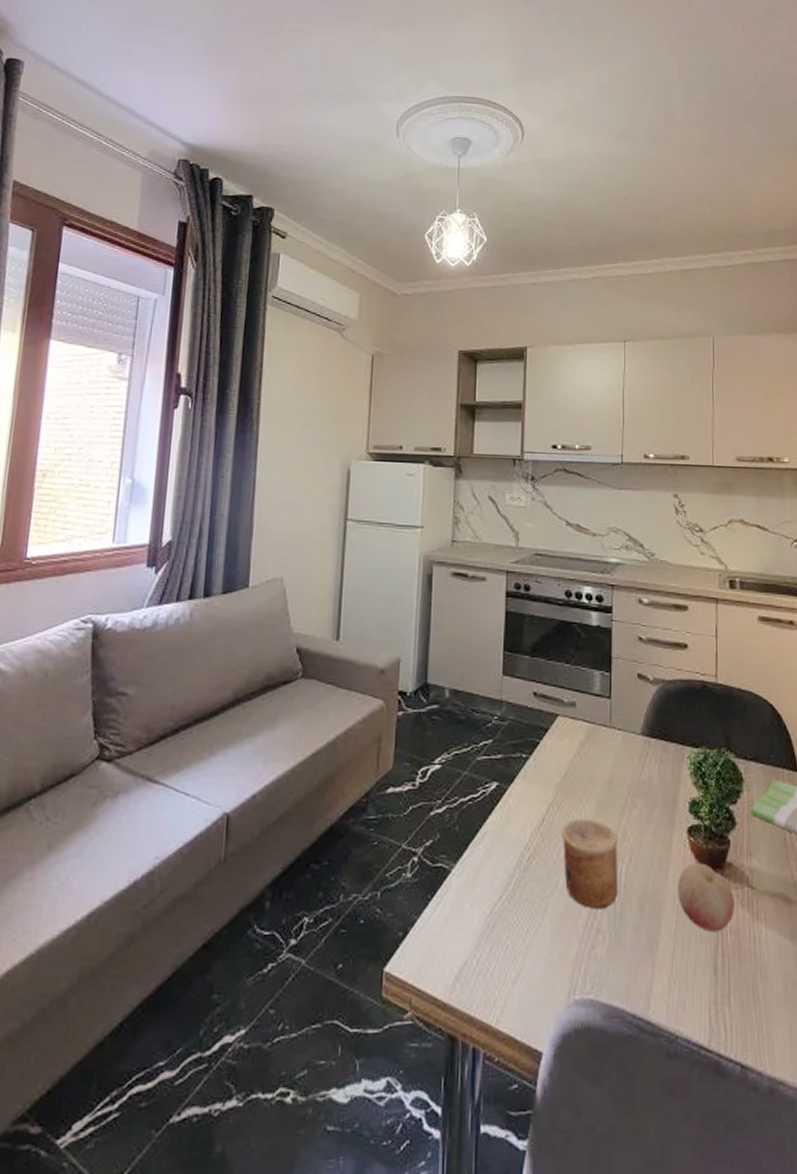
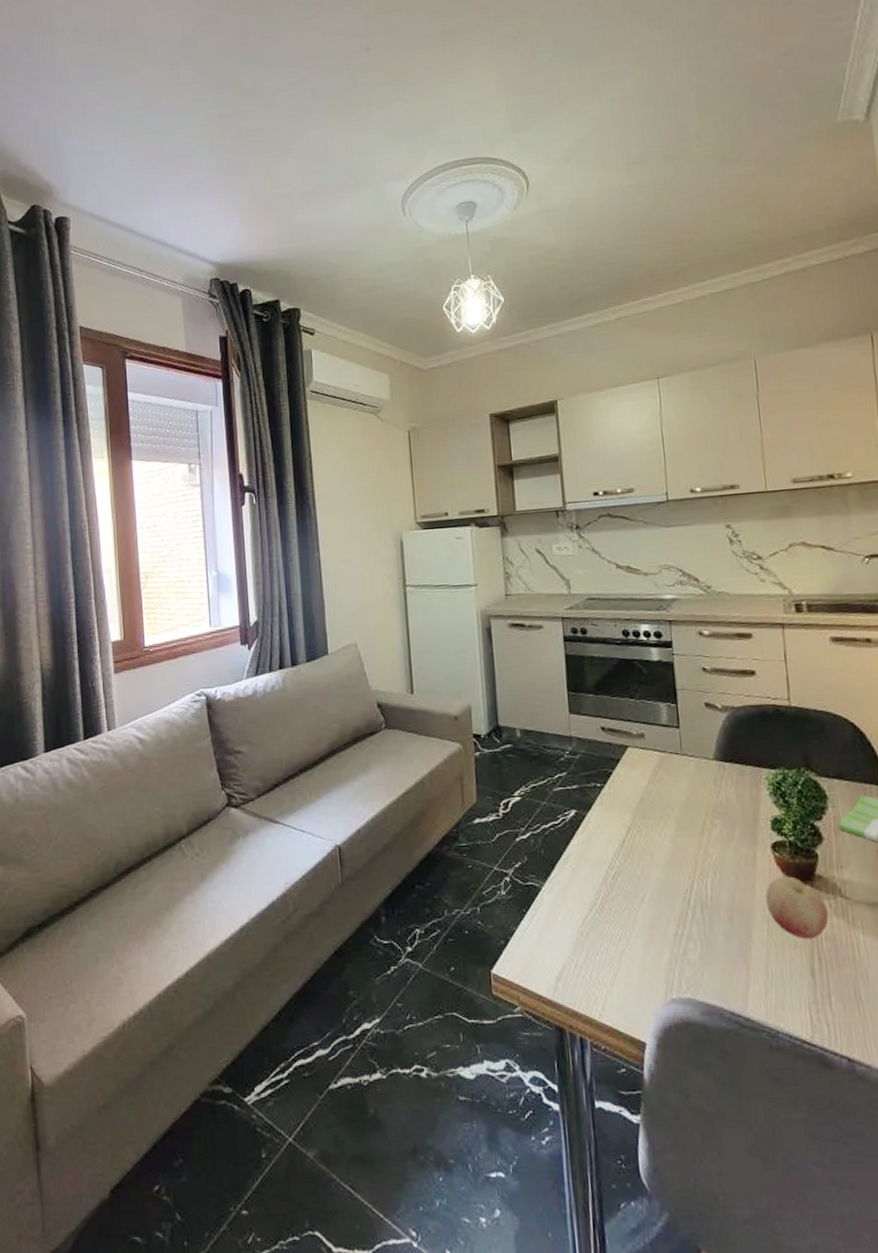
cup: present [561,818,619,910] -> none [642,838,706,920]

